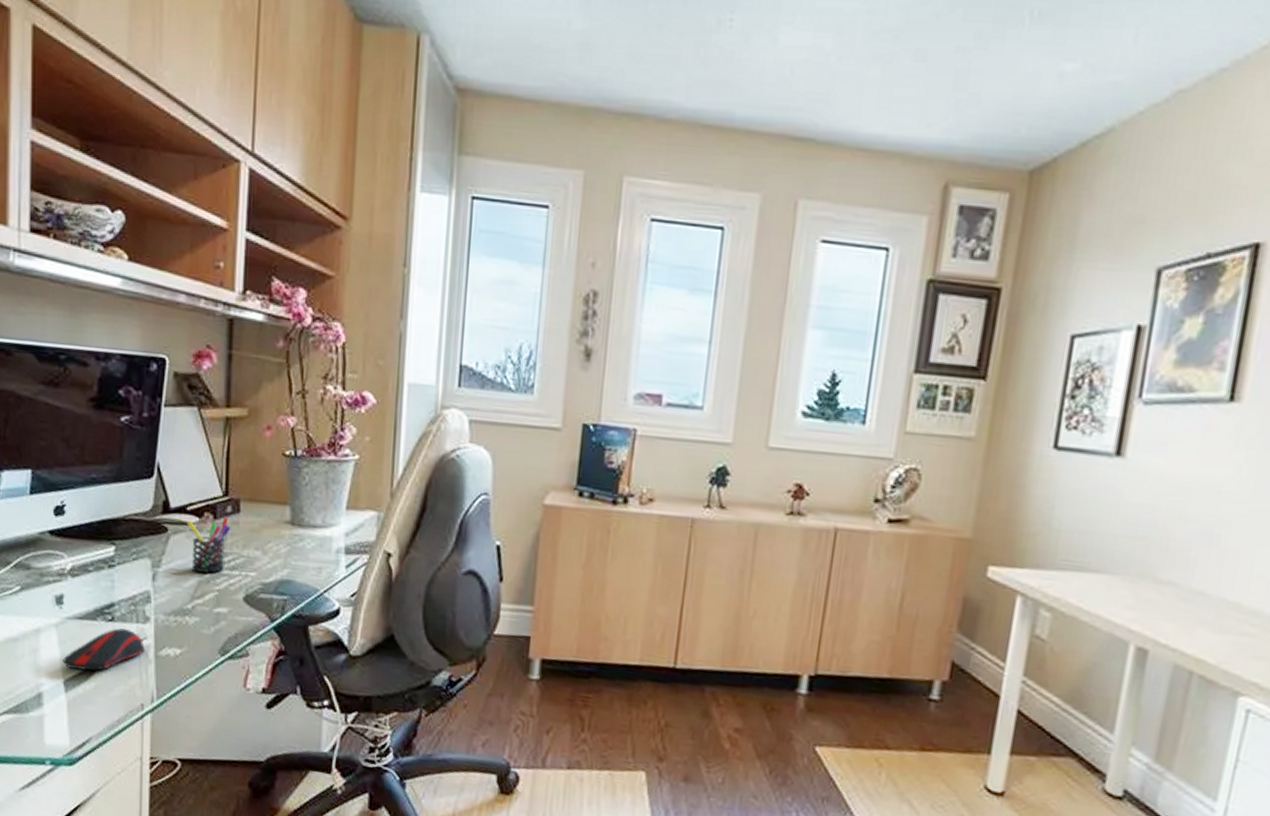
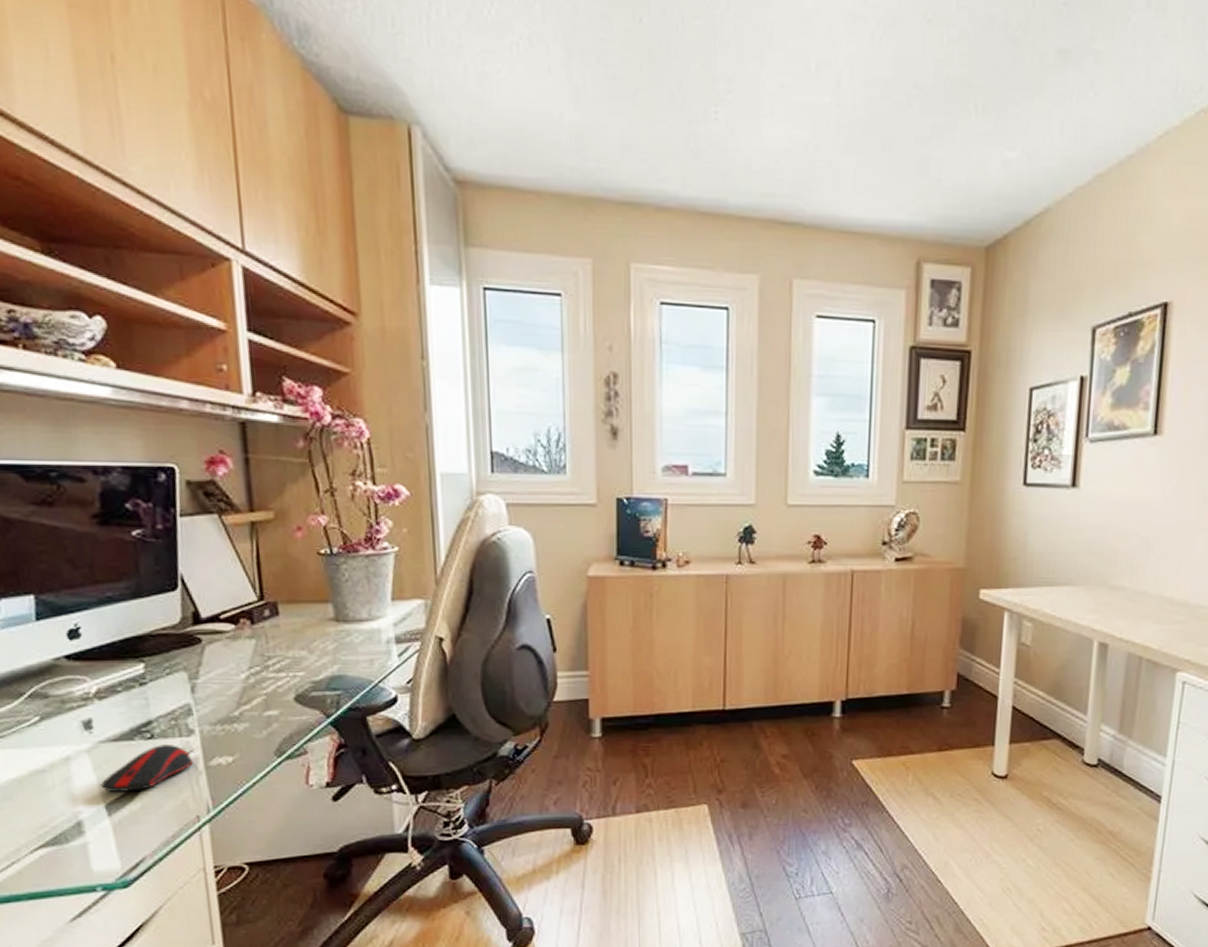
pen holder: present [187,517,231,573] -> none [222,621,272,680]

